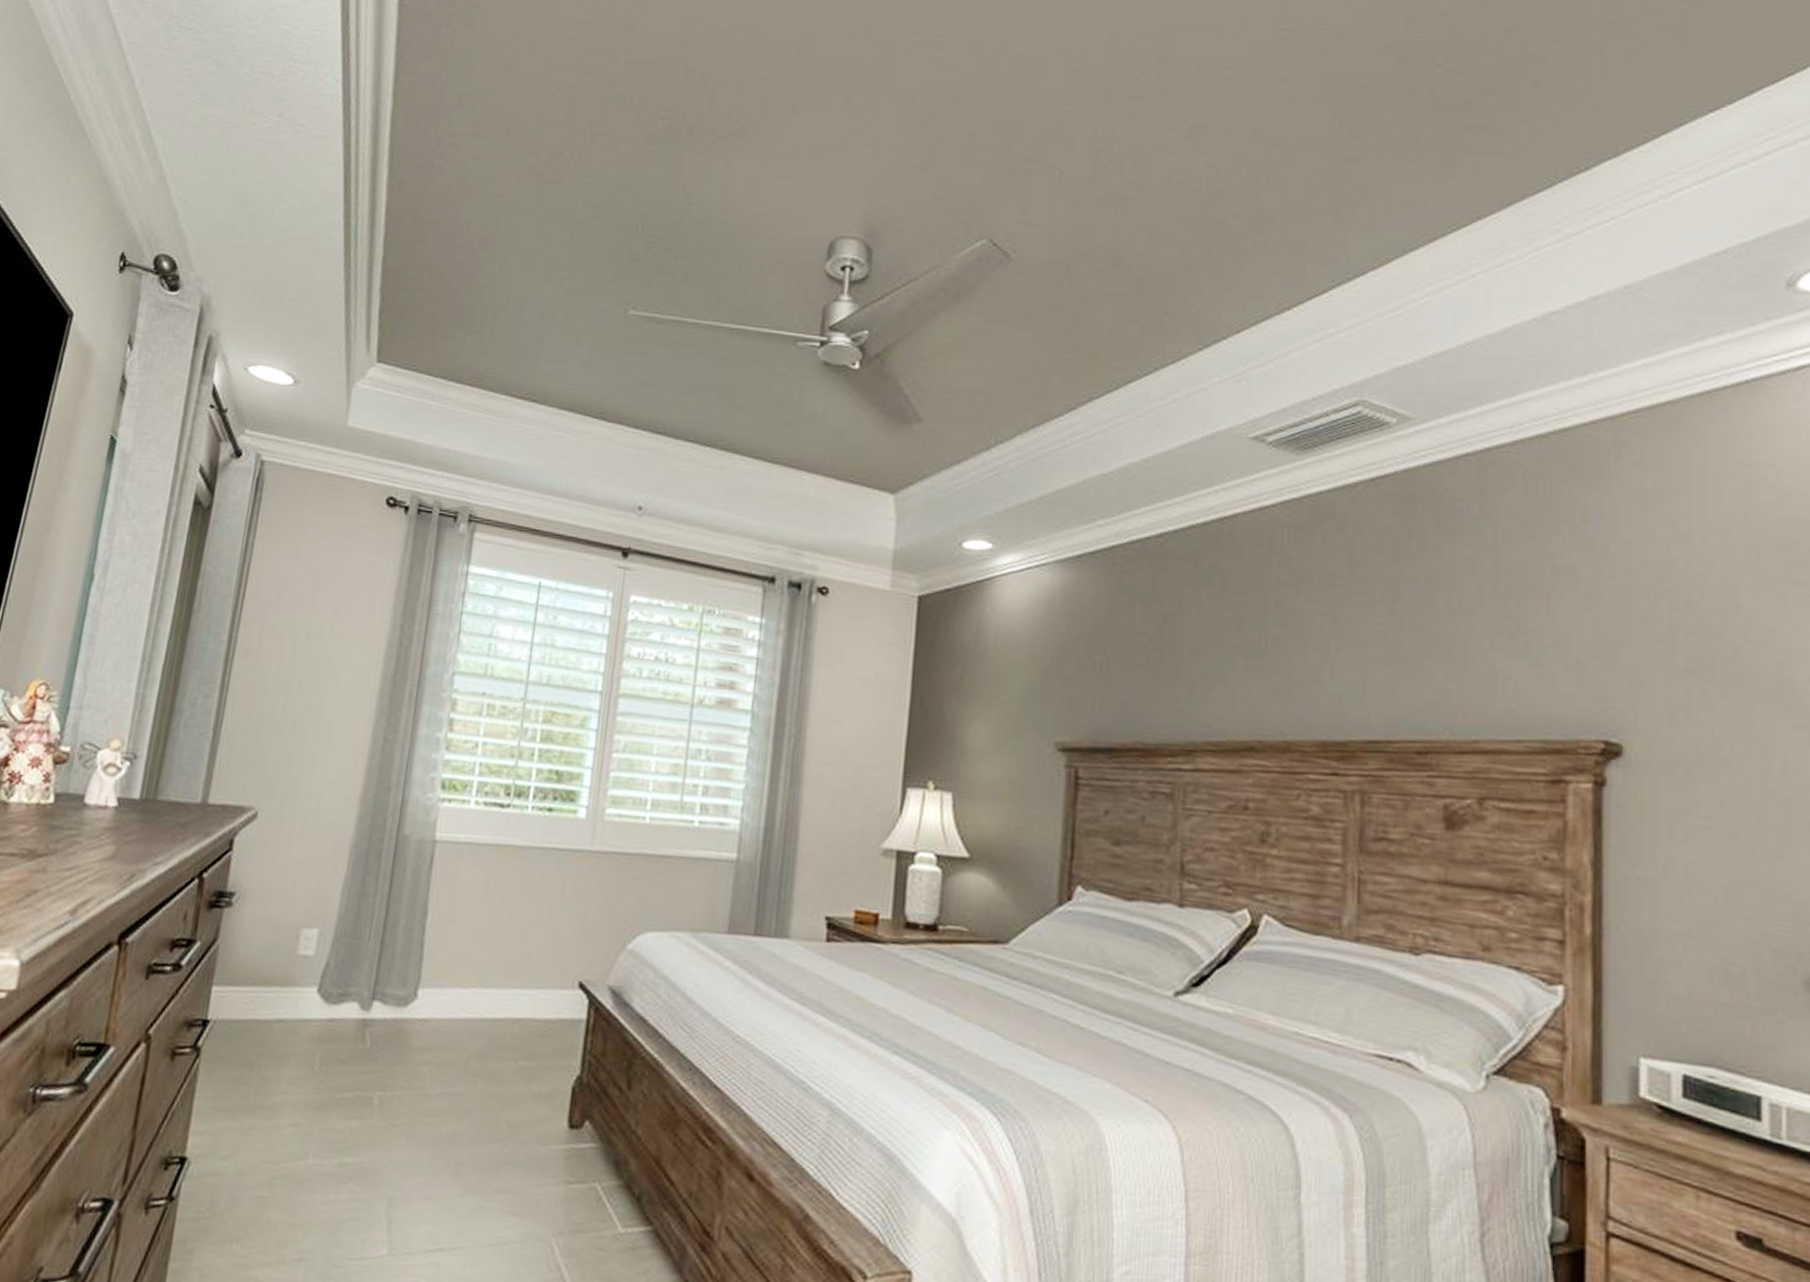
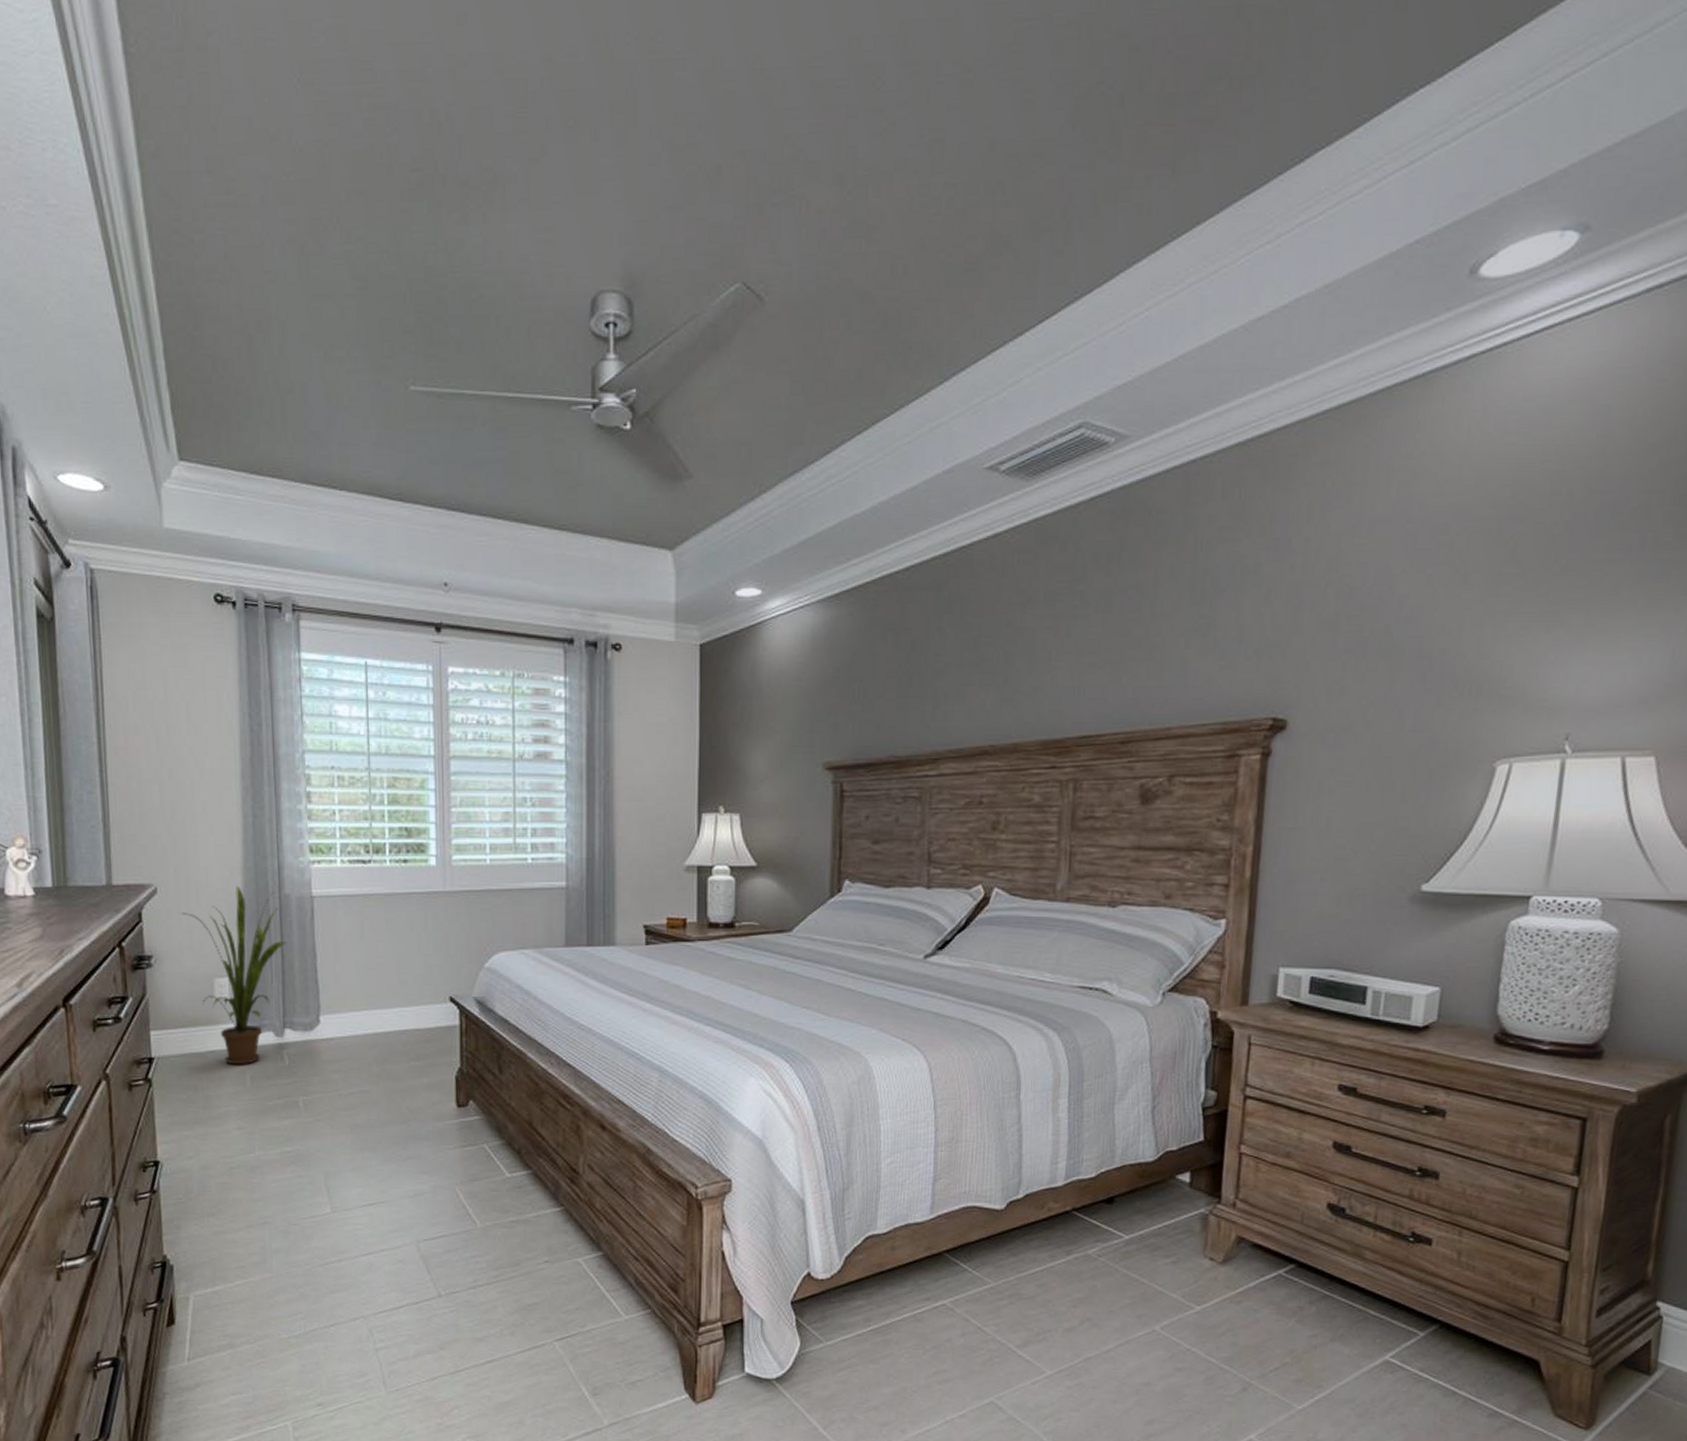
house plant: none [279,820,395,1042] -> present [181,886,286,1065]

